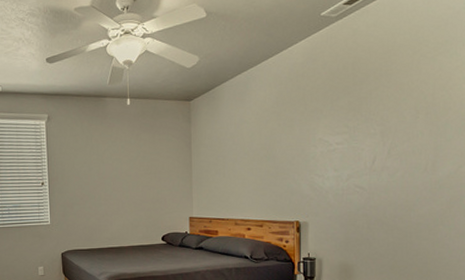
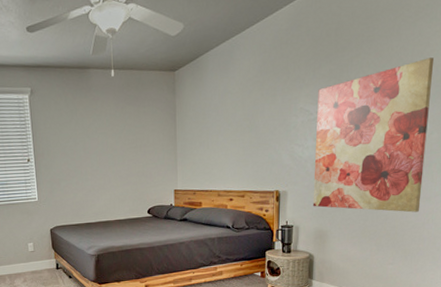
wall art: none [336,91,458,248] -> present [312,57,435,213]

